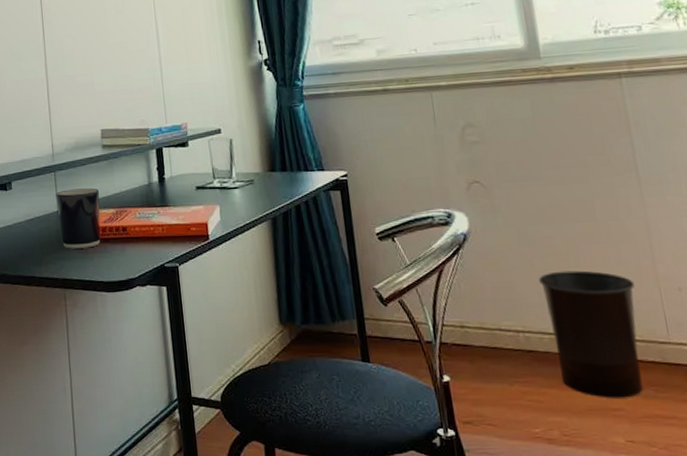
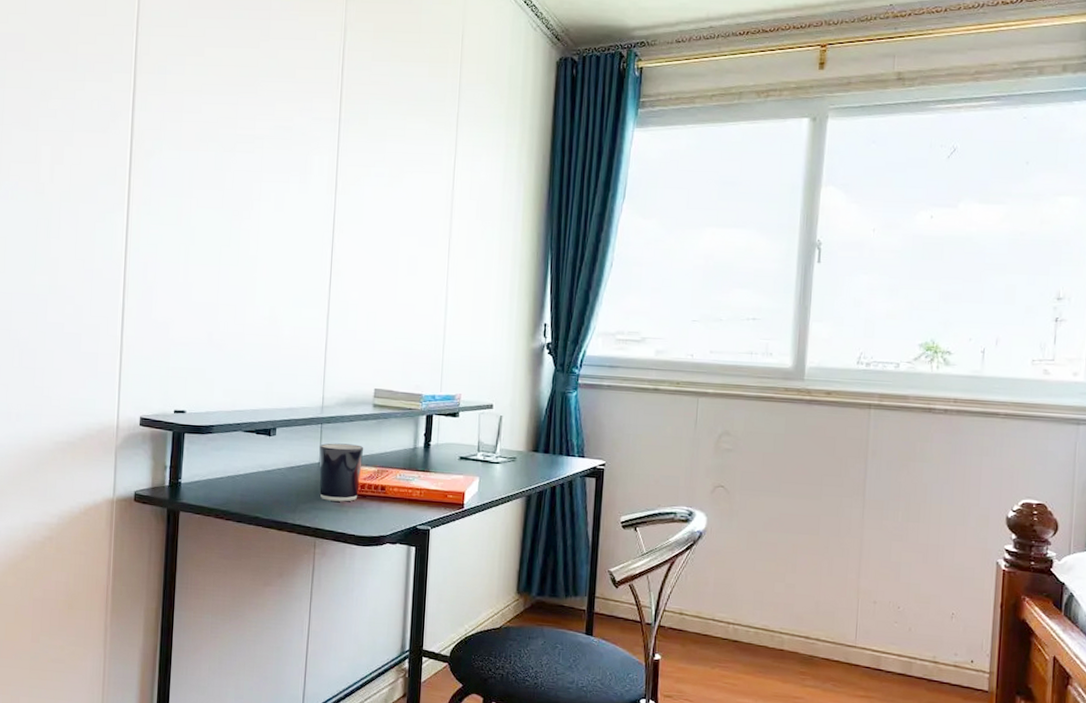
waste bin: present [538,270,643,398] -> none [757,575,838,689]

